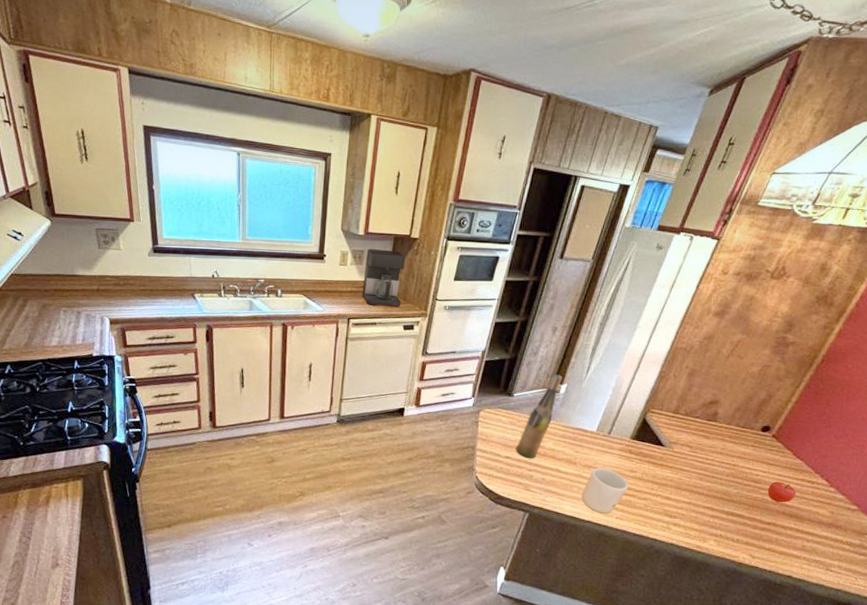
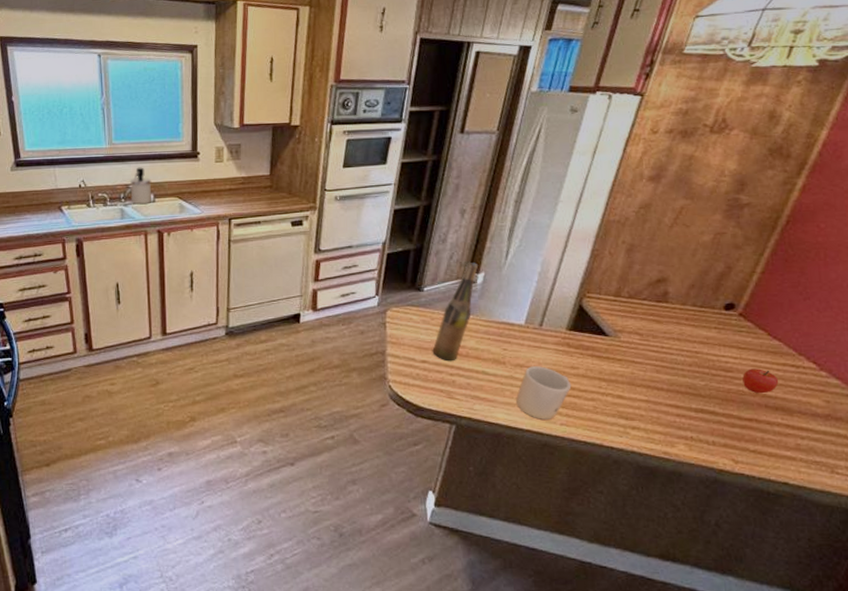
soap dispenser: none [259,263,280,299] -> present [130,167,152,205]
coffee maker: present [362,249,406,308] -> none [242,141,288,203]

